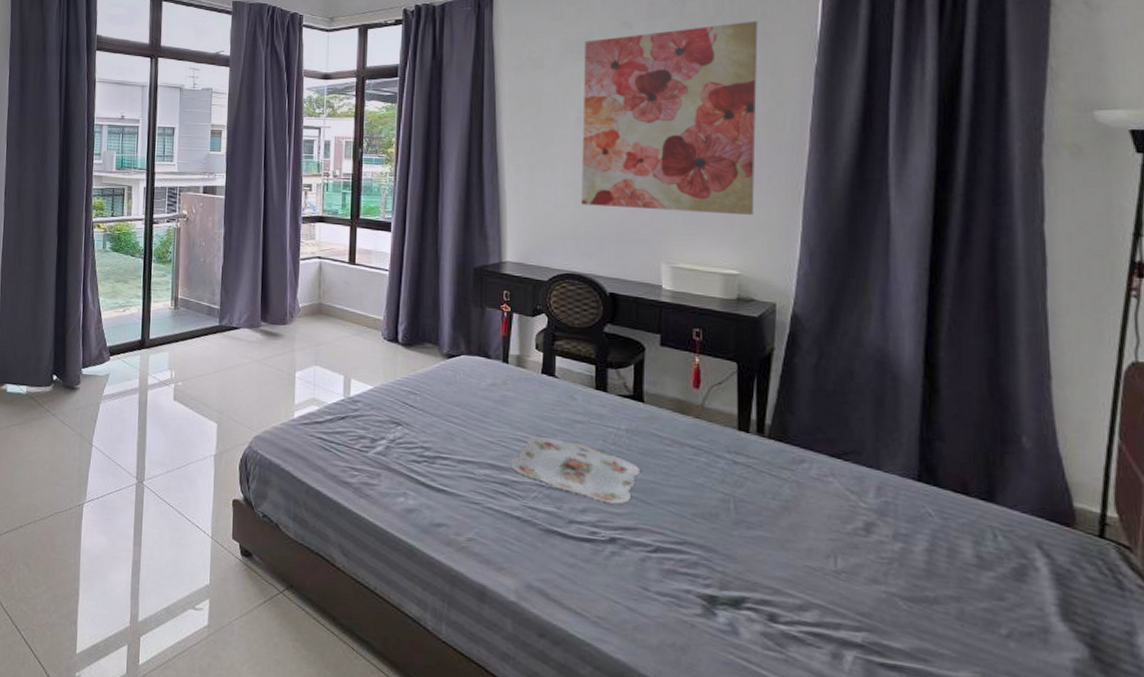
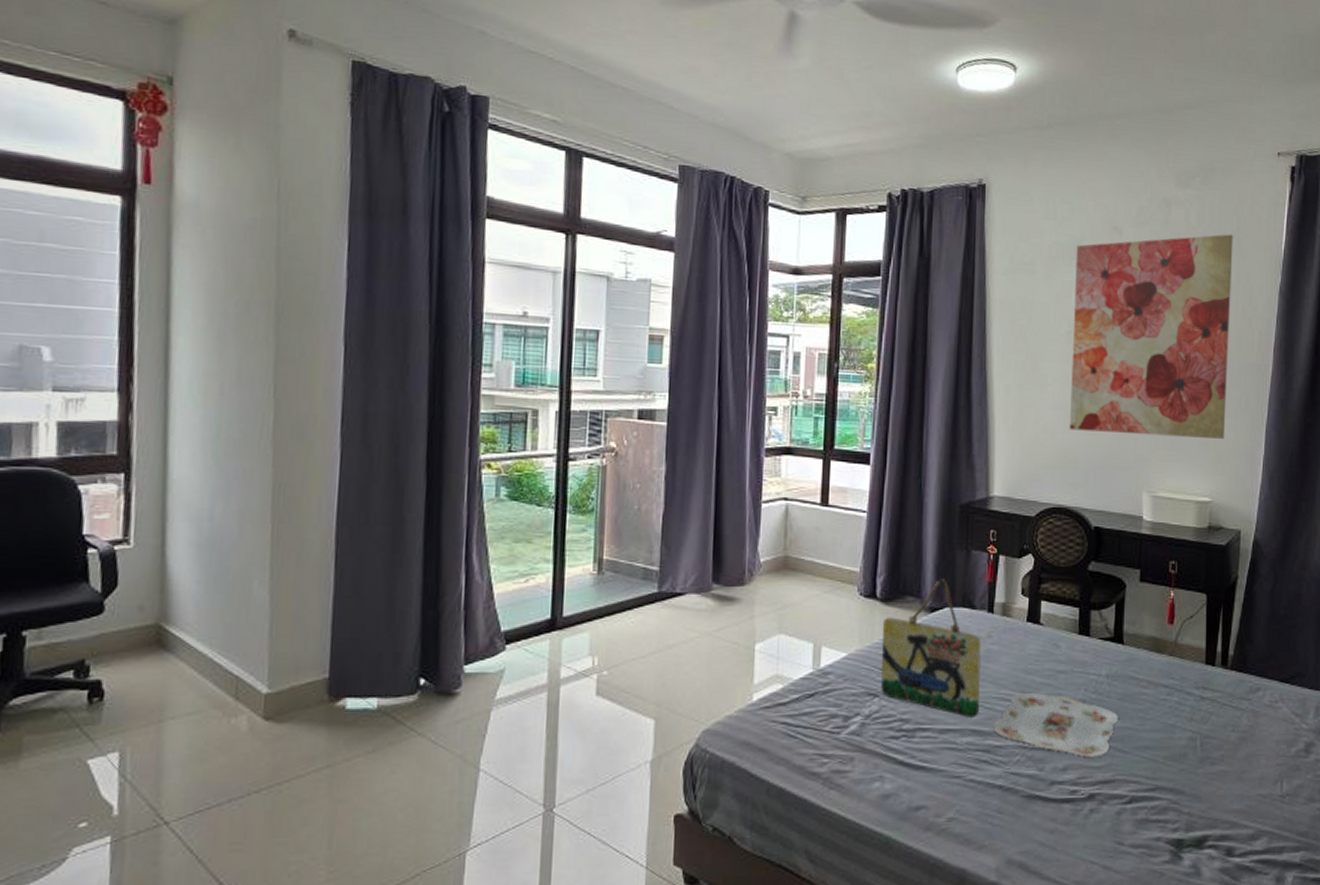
home sign: none [403,330,497,453] -> present [881,578,981,717]

